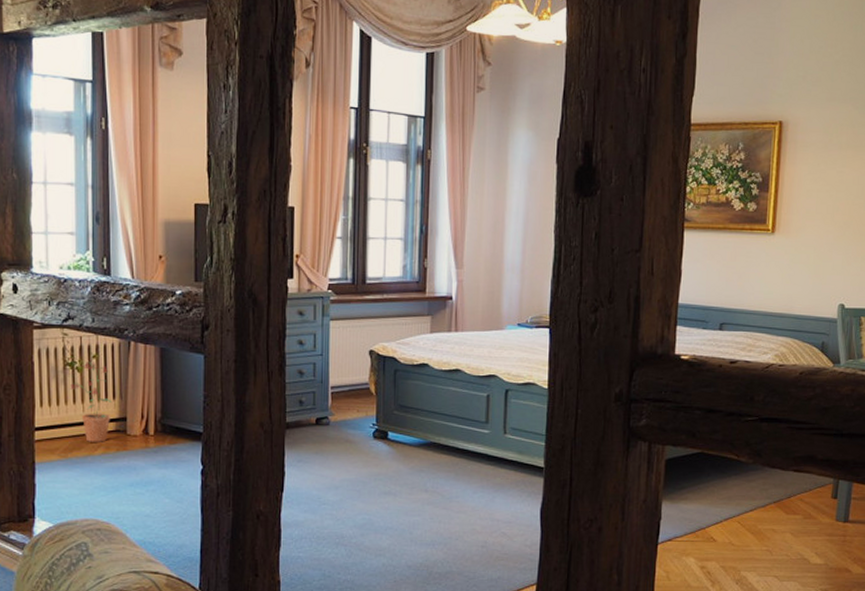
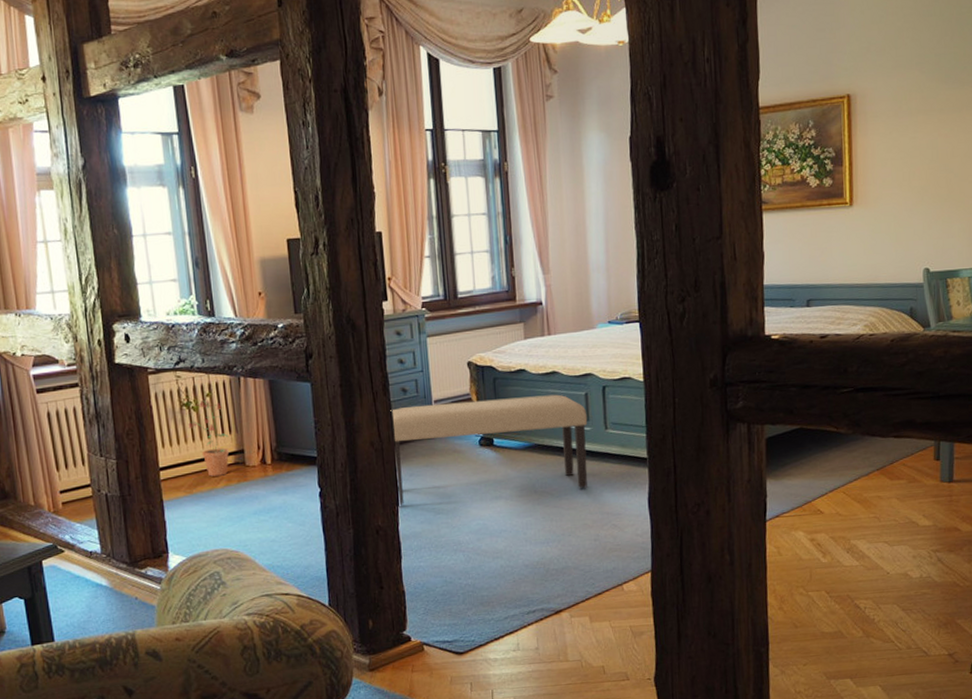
bench: none [284,390,487,492] -> present [390,394,588,506]

